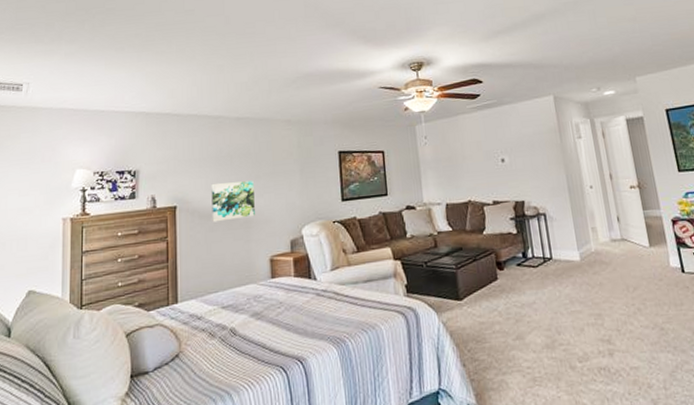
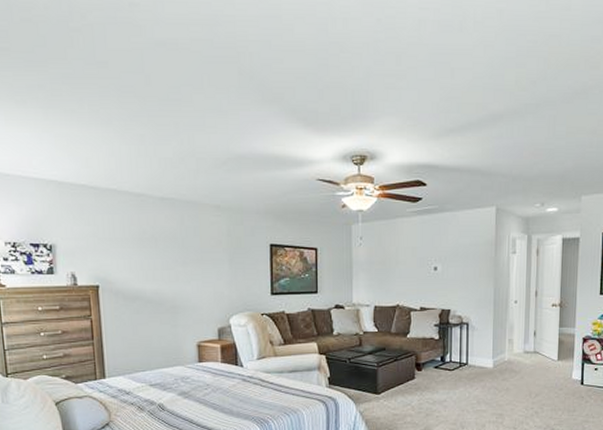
wall art: present [211,180,255,223] -> none [135,265,182,305]

